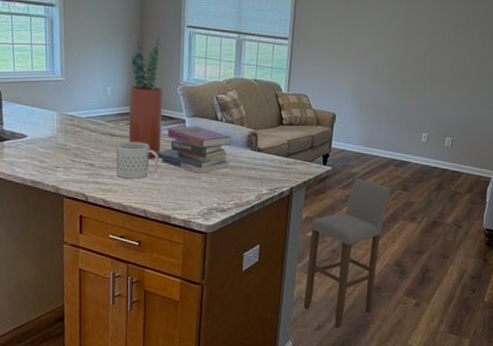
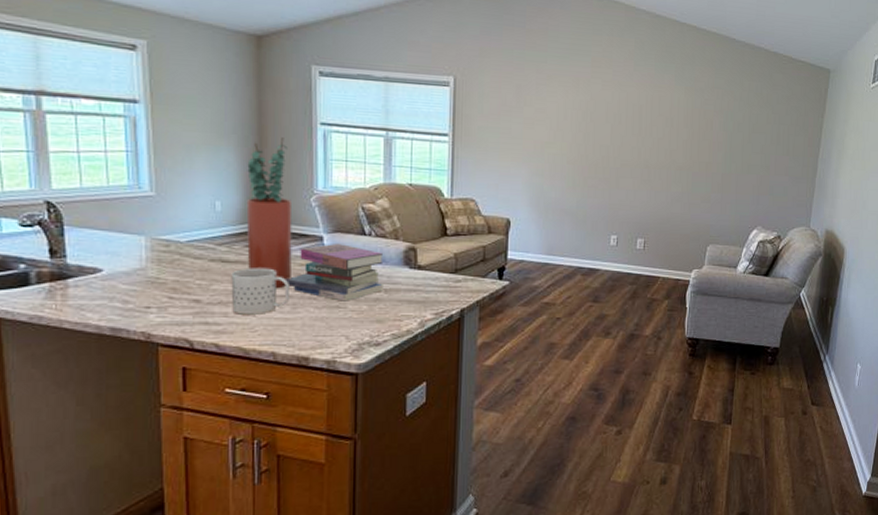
bar stool: present [304,177,391,328] -> none [486,291,580,471]

